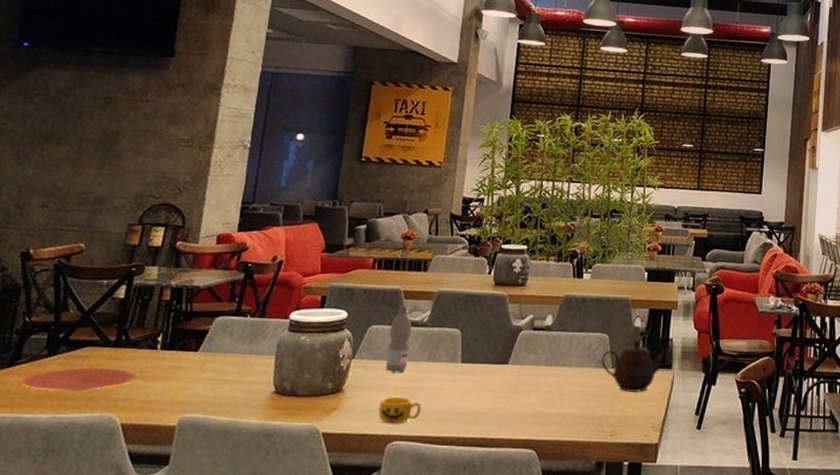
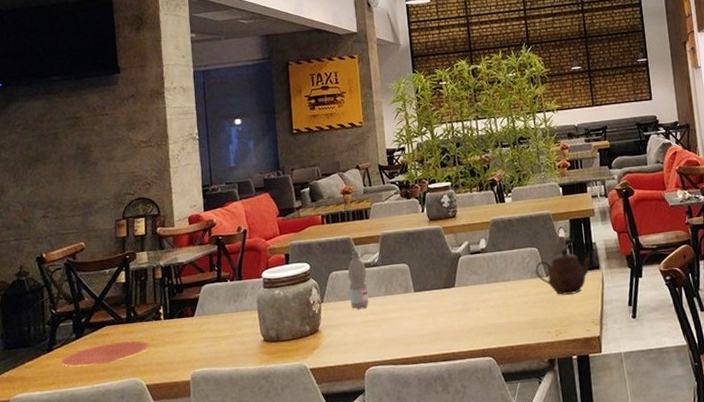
cup: present [378,396,422,424] -> none [352,328,389,353]

